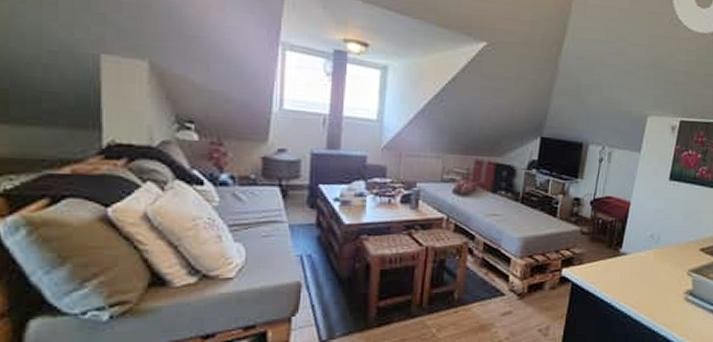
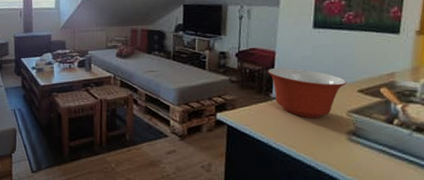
mixing bowl: none [620,220,692,277] -> present [267,67,347,118]

